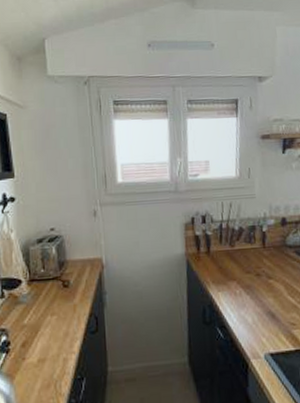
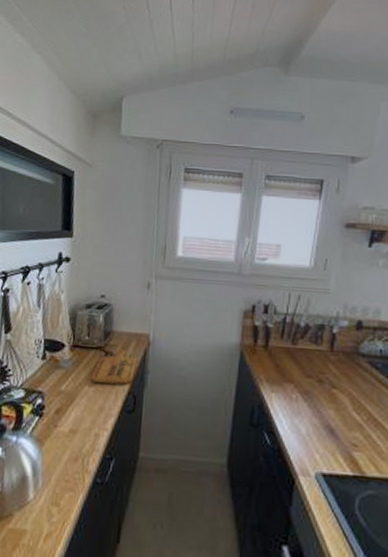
cutting board: none [51,276,94,312] -> present [90,349,137,385]

